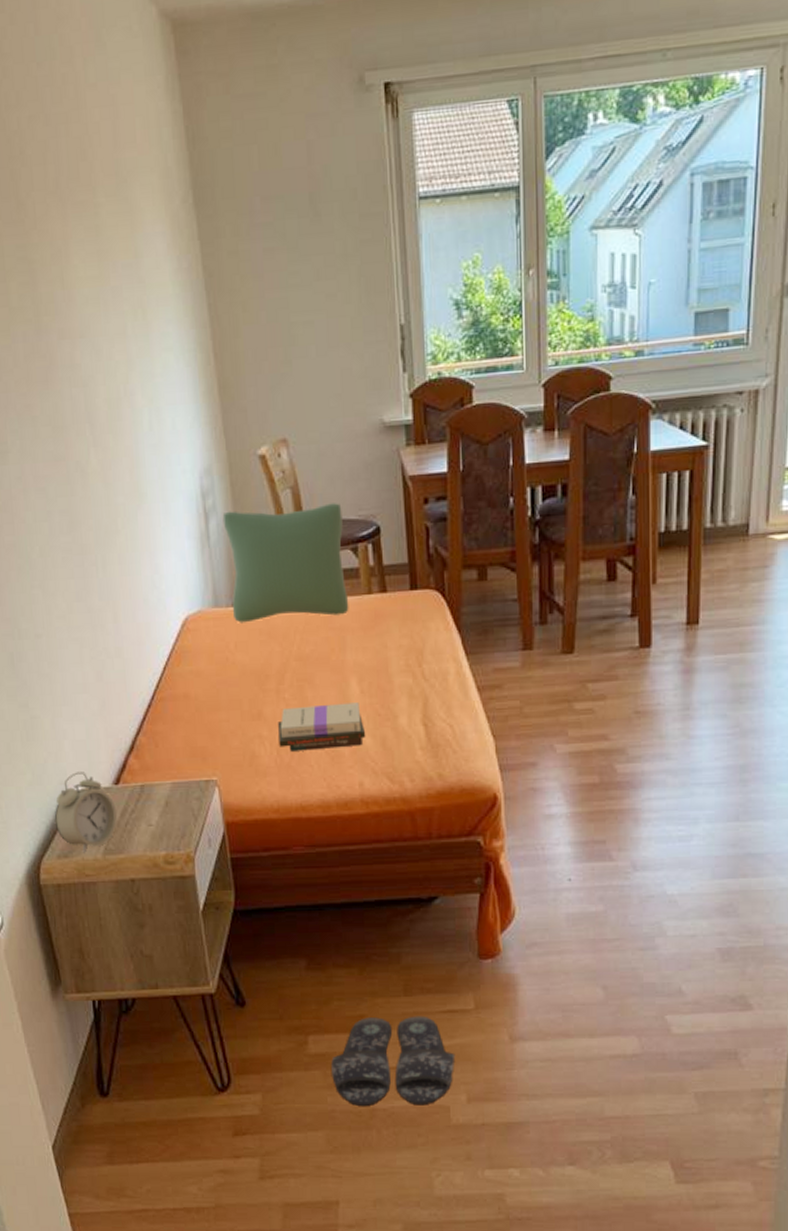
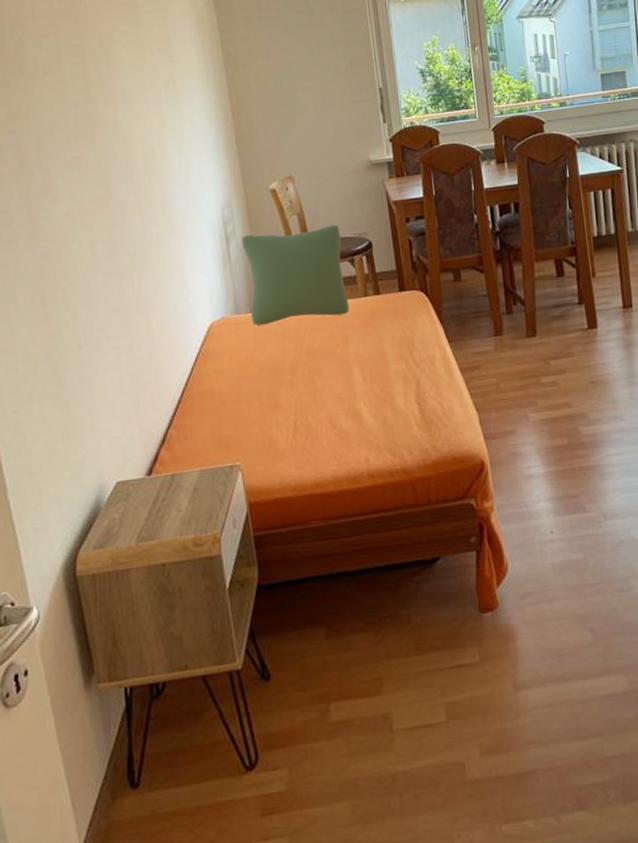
alarm clock: present [54,772,118,853] -> none [91,466,150,542]
books: present [278,702,366,751] -> none [293,388,369,435]
slippers: present [331,1016,456,1107] -> none [352,673,466,772]

